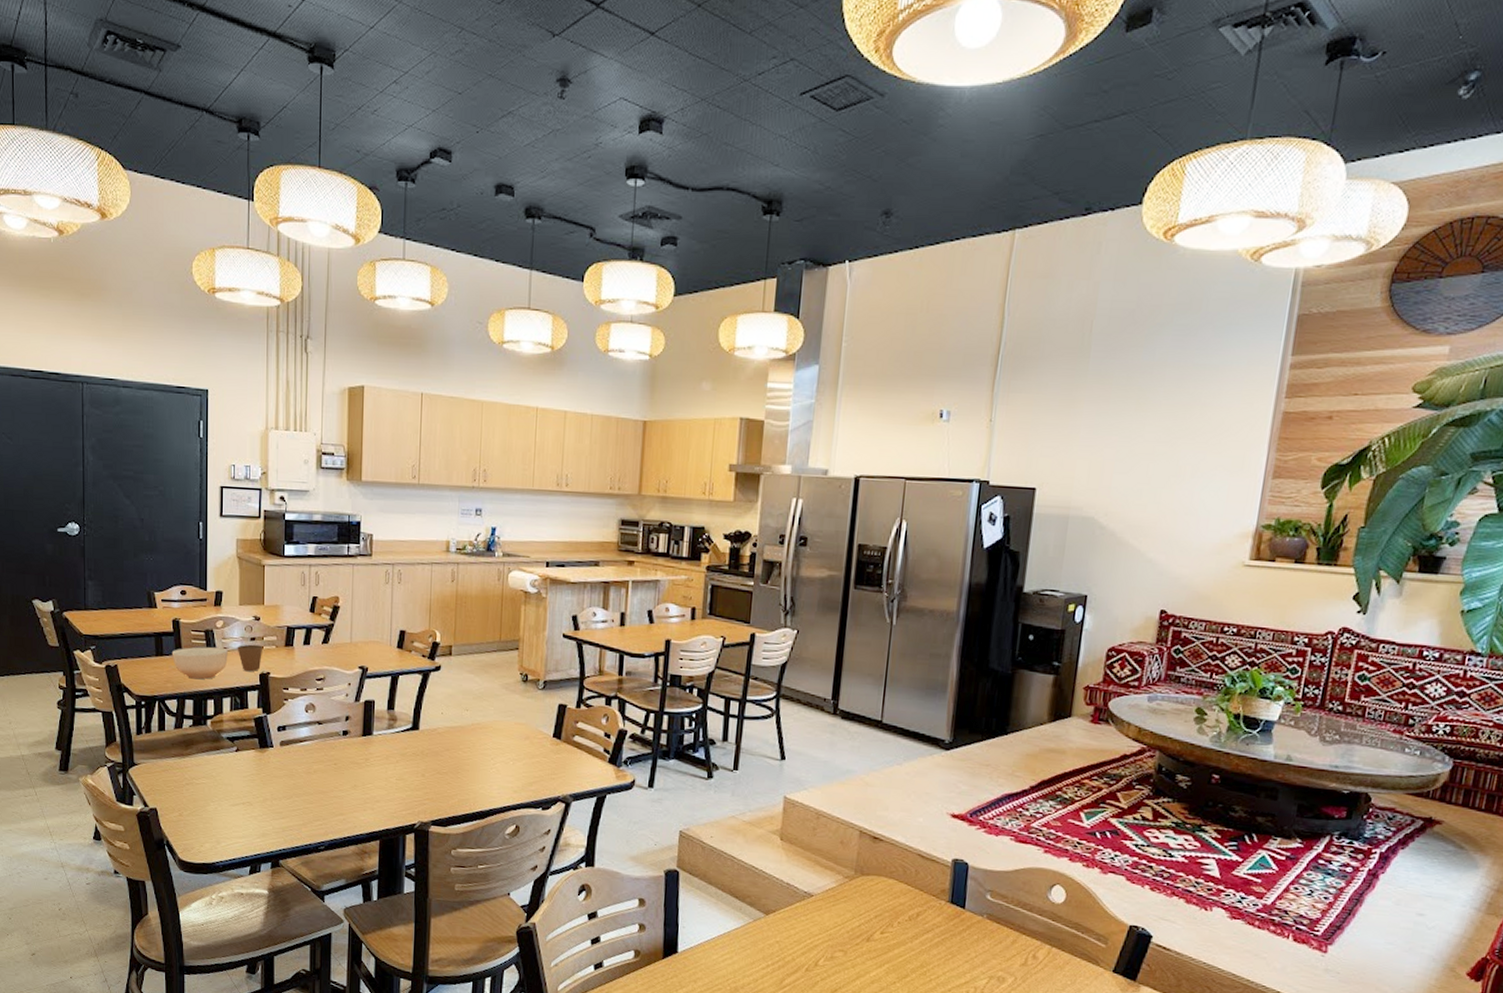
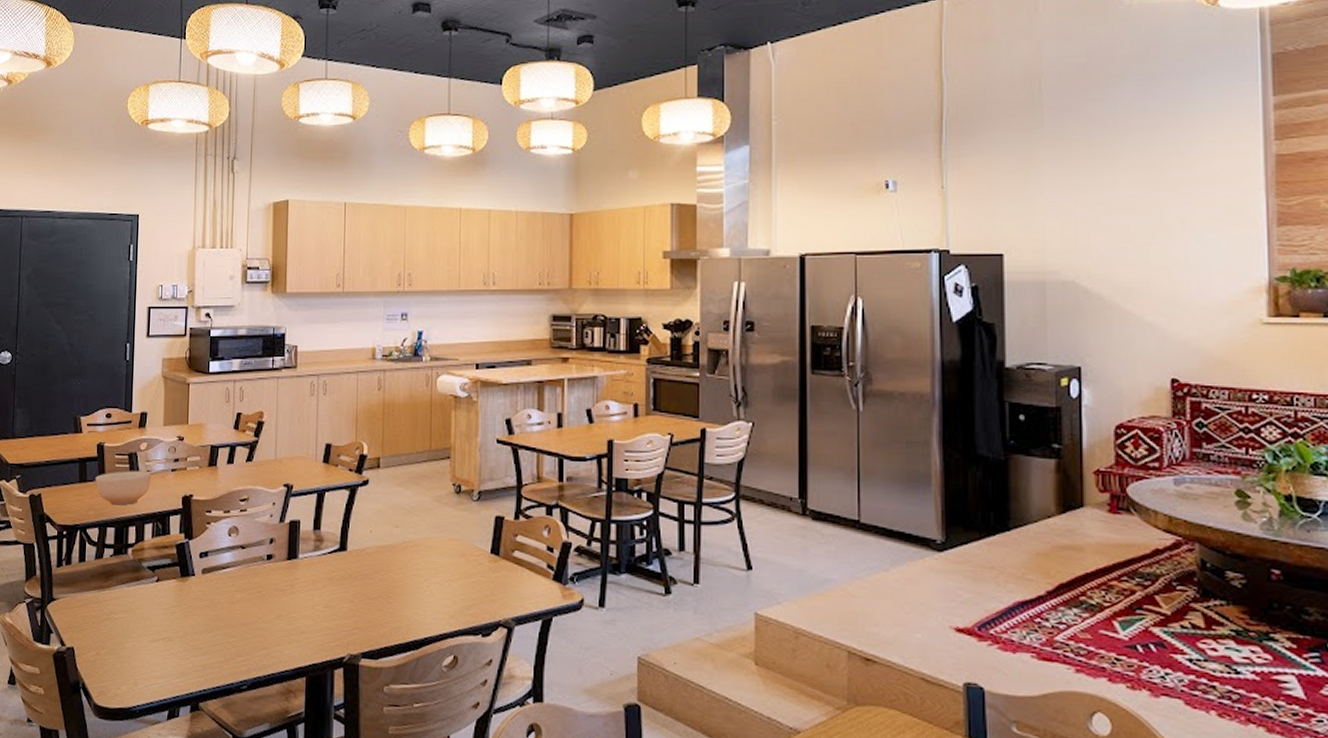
cup: present [237,644,262,672] -> none [160,466,186,495]

